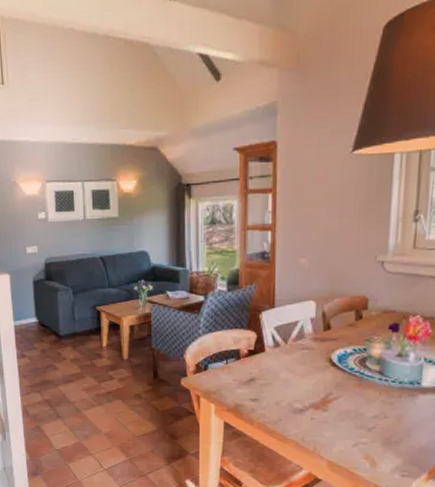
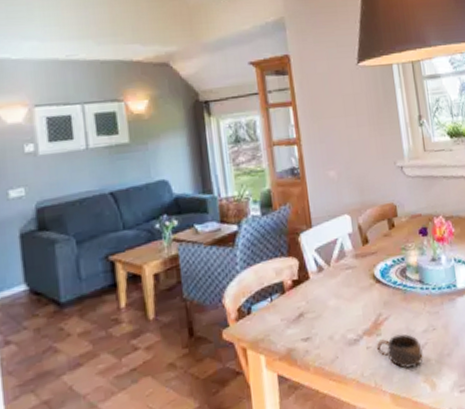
cup: none [321,414,369,445] -> present [376,333,423,369]

